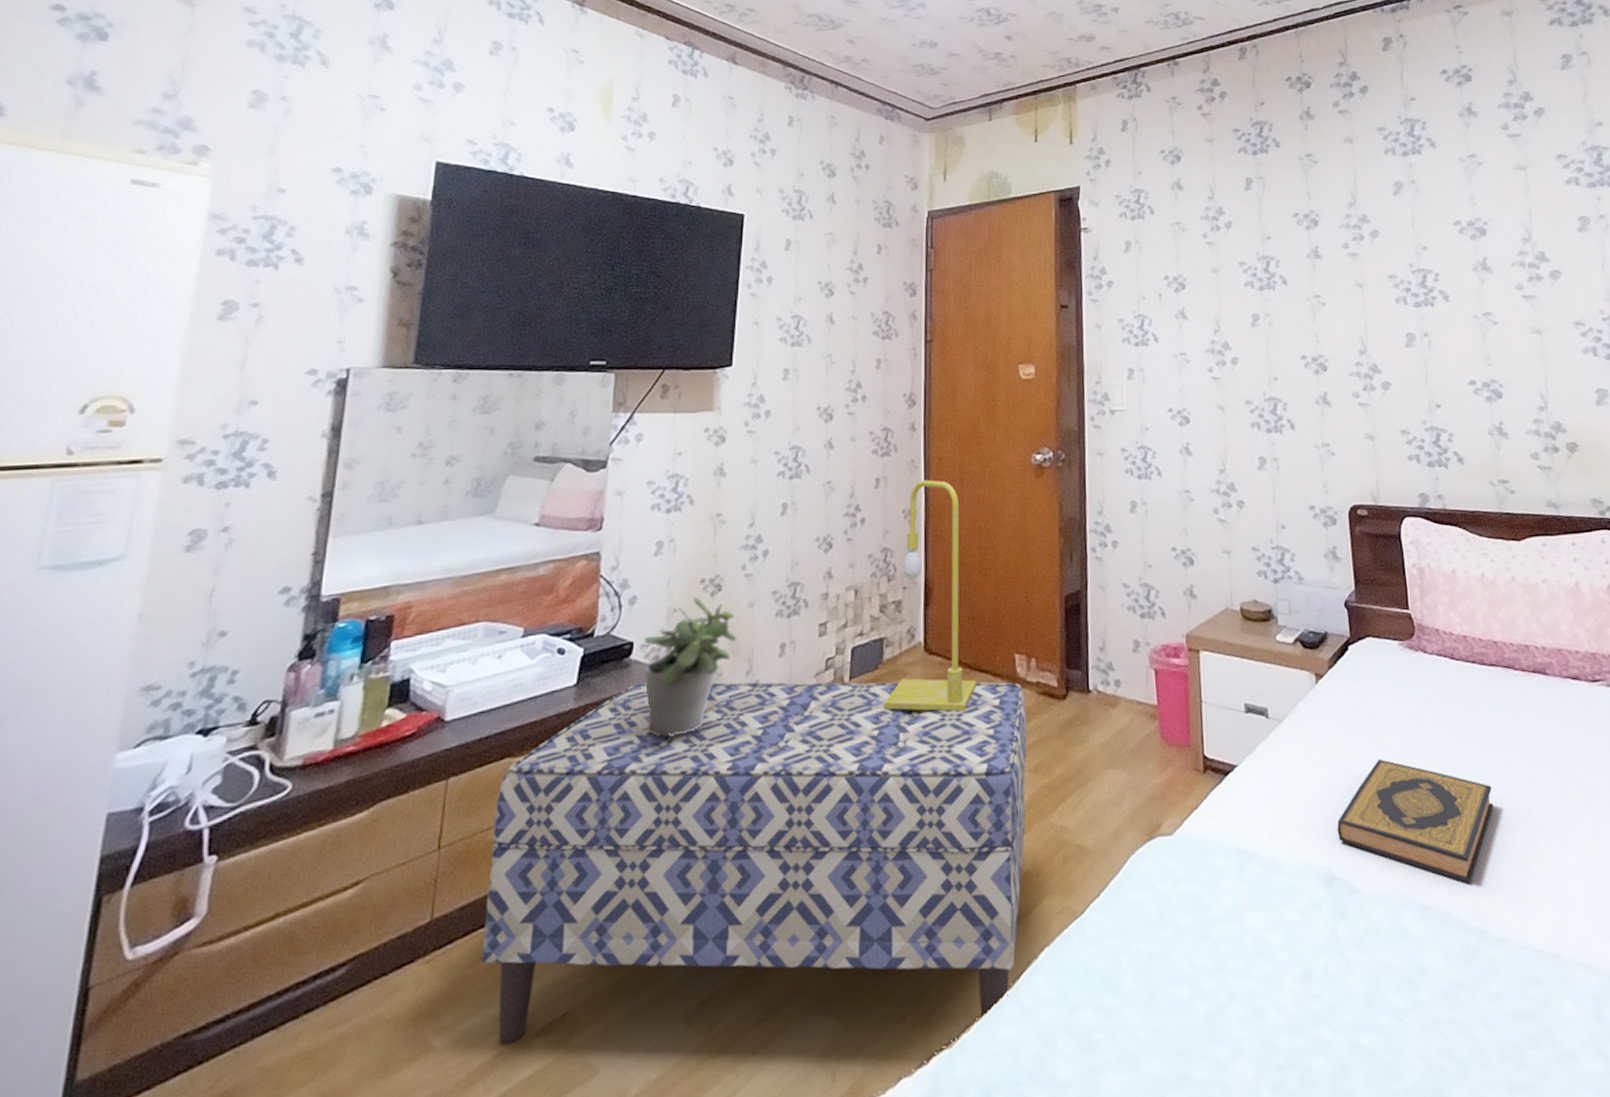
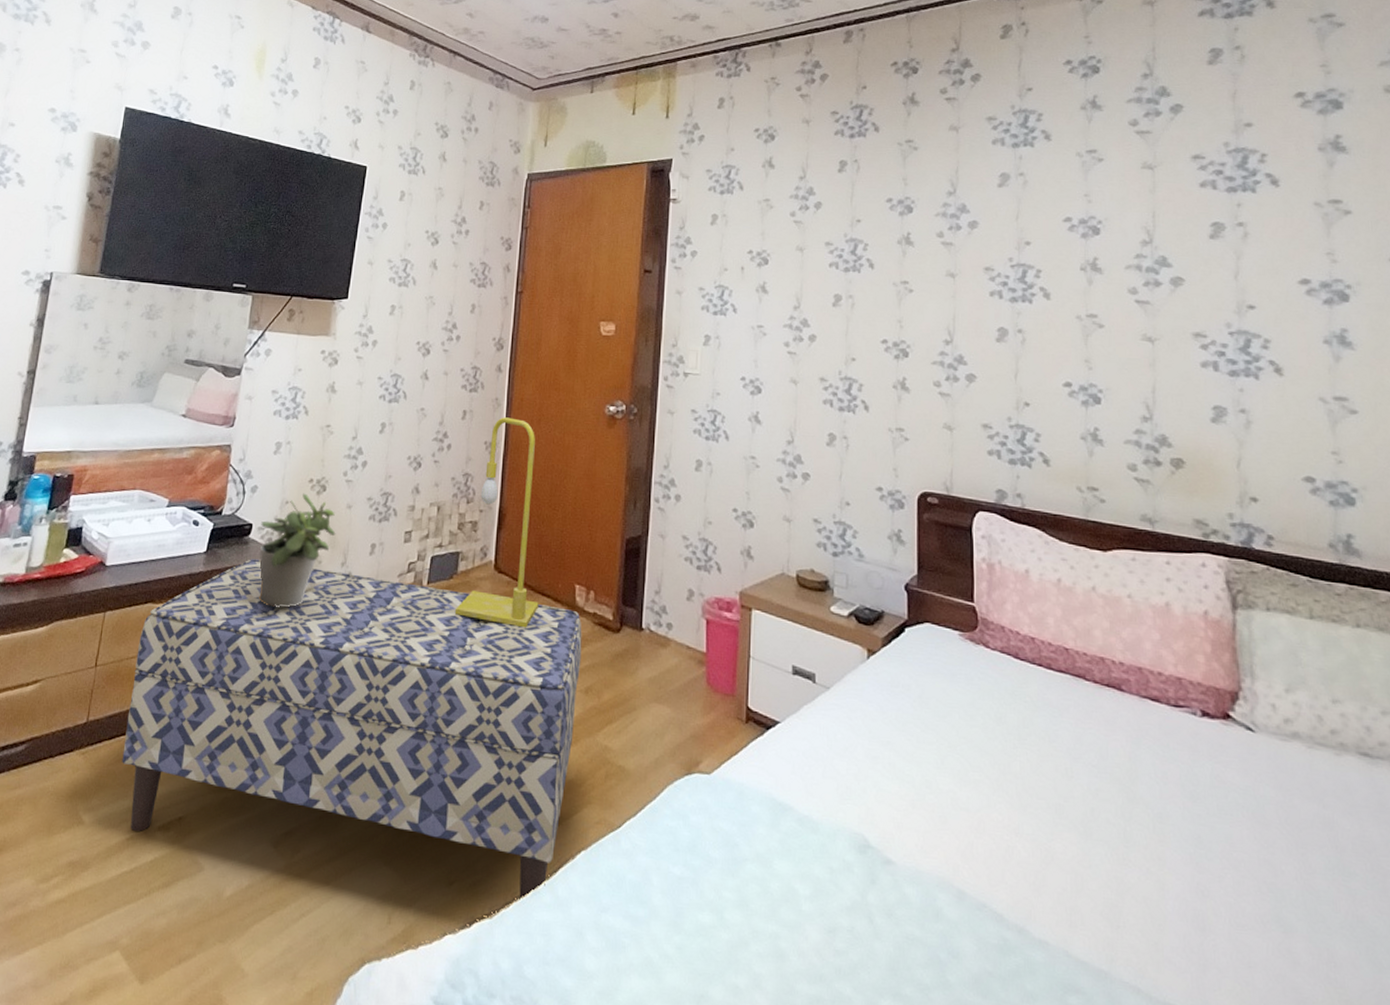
hardback book: present [1337,759,1494,885] -> none [876,742,1048,882]

